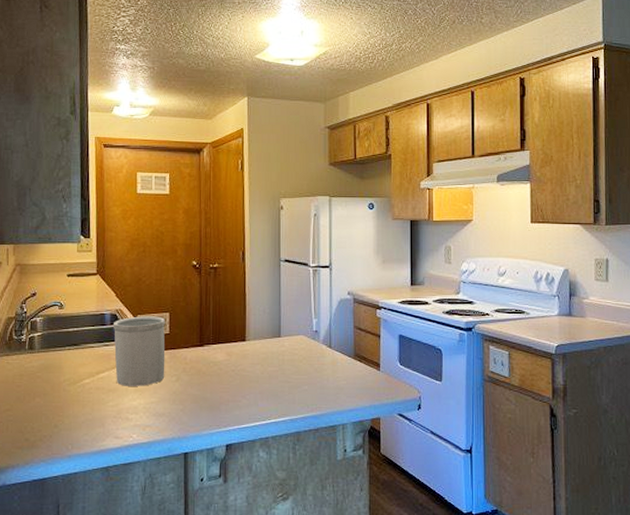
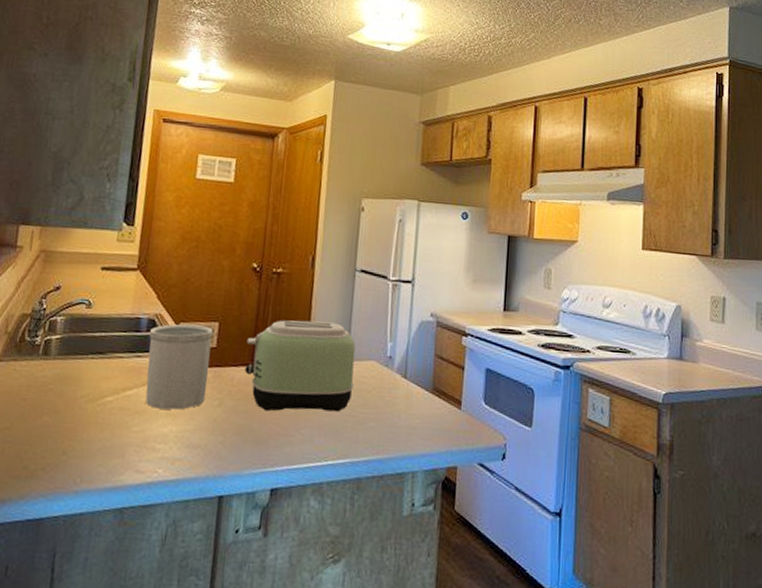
toaster: none [194,306,287,383] -> present [244,320,356,412]

